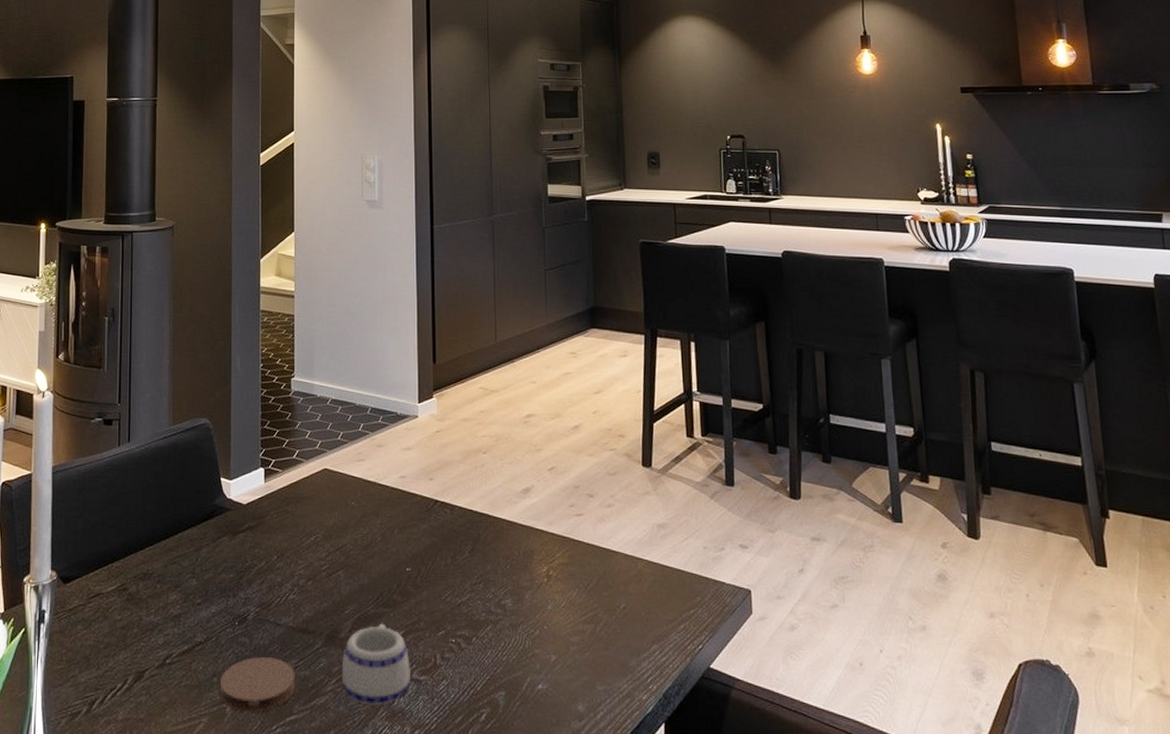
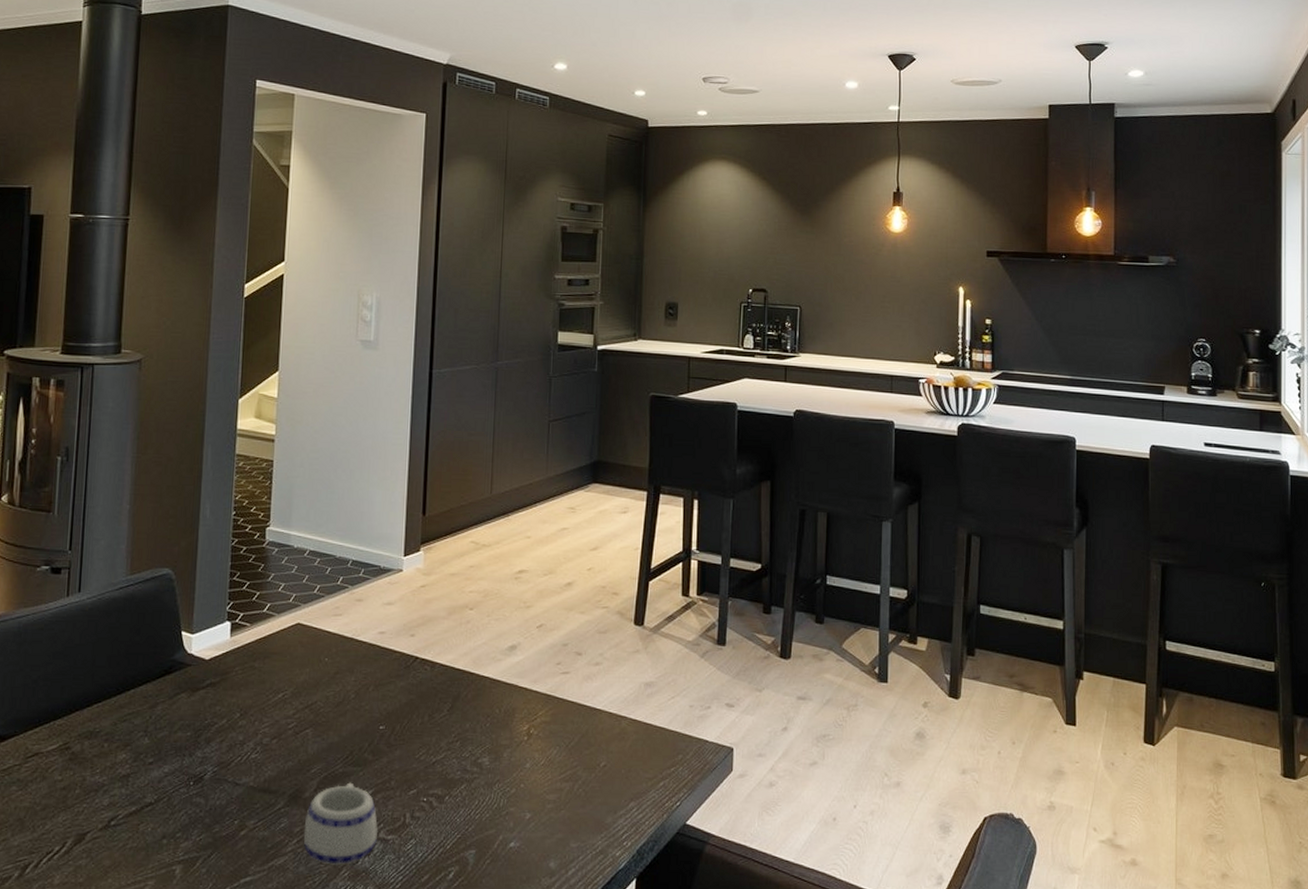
coaster: present [219,657,295,712] -> none [168,818,253,874]

